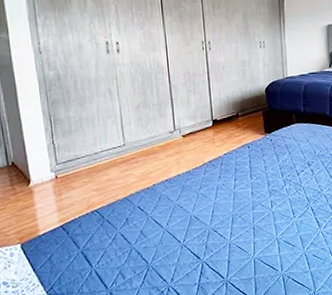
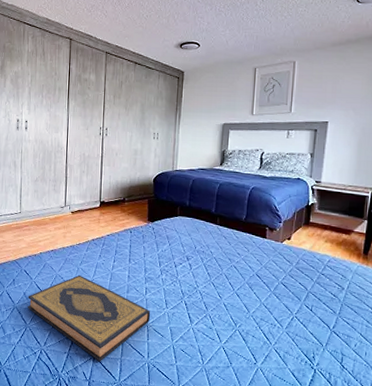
hardback book: none [145,200,280,286] -> present [27,274,151,362]

